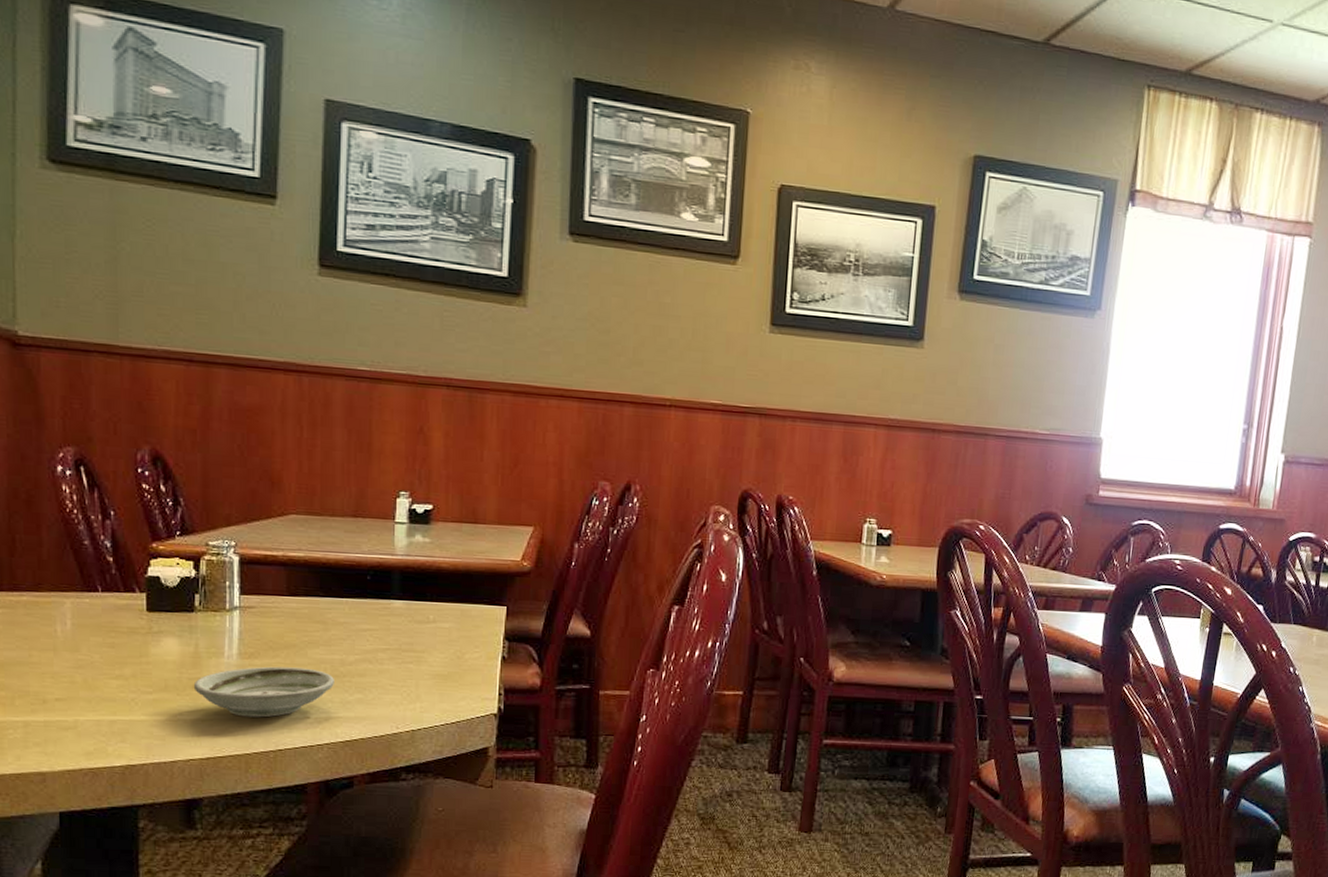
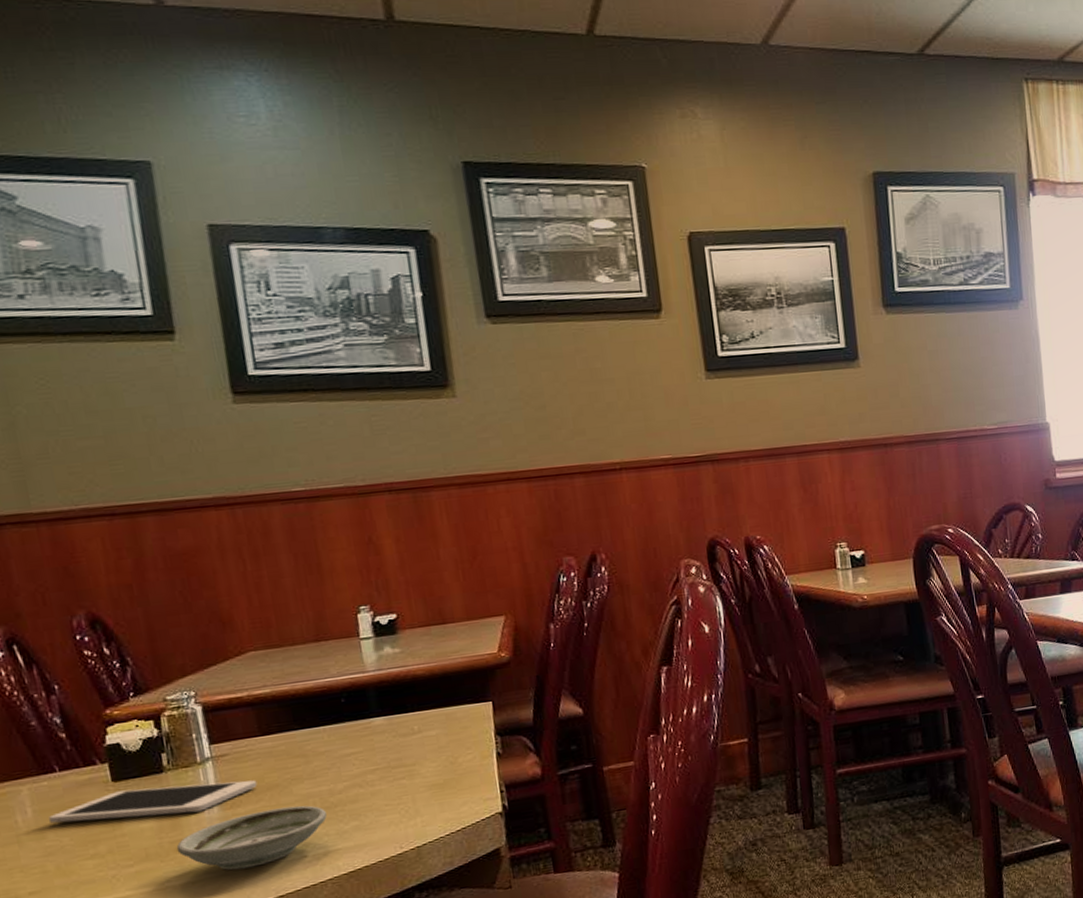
cell phone: none [85,621,277,656] -> present [49,780,257,824]

